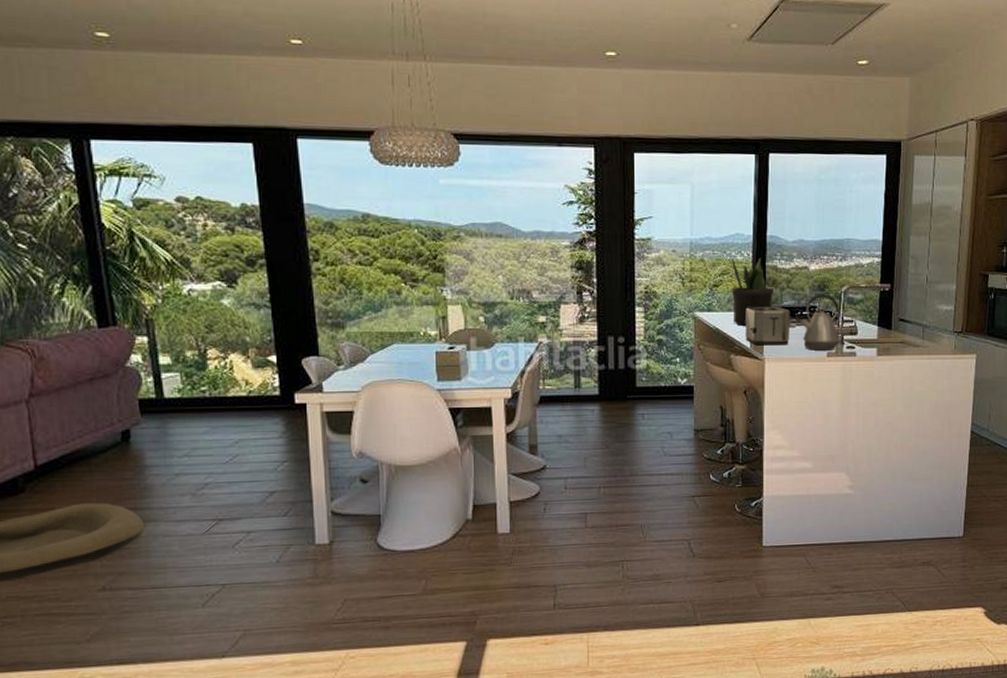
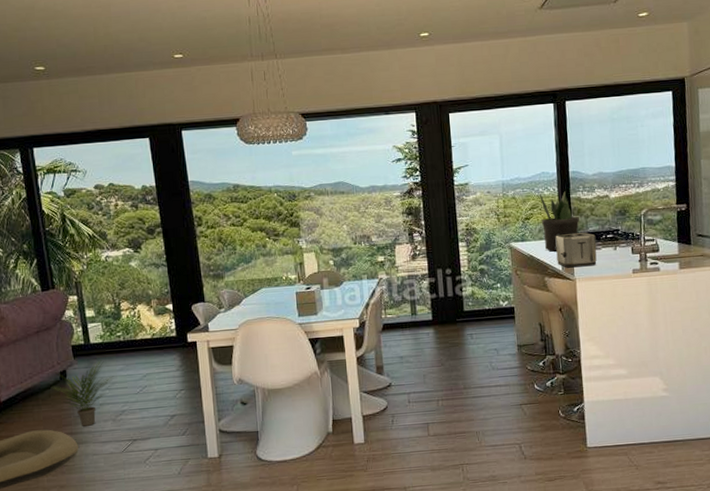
potted plant: none [109,419,195,501] -> present [51,360,114,426]
kettle: present [799,294,841,351] -> none [605,218,644,269]

